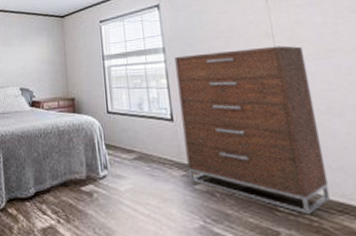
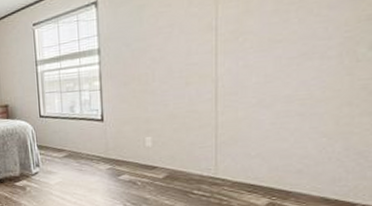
dresser: present [174,45,330,215] -> none [109,38,246,196]

